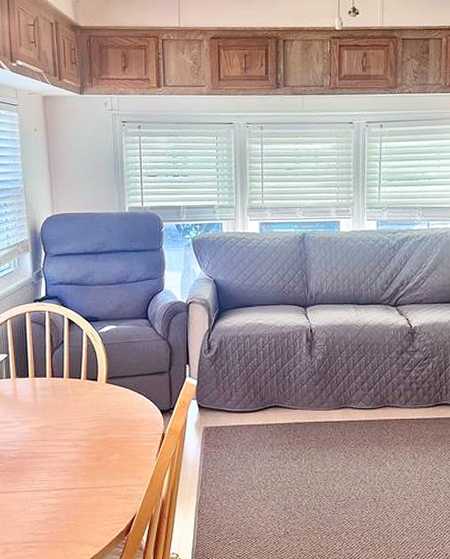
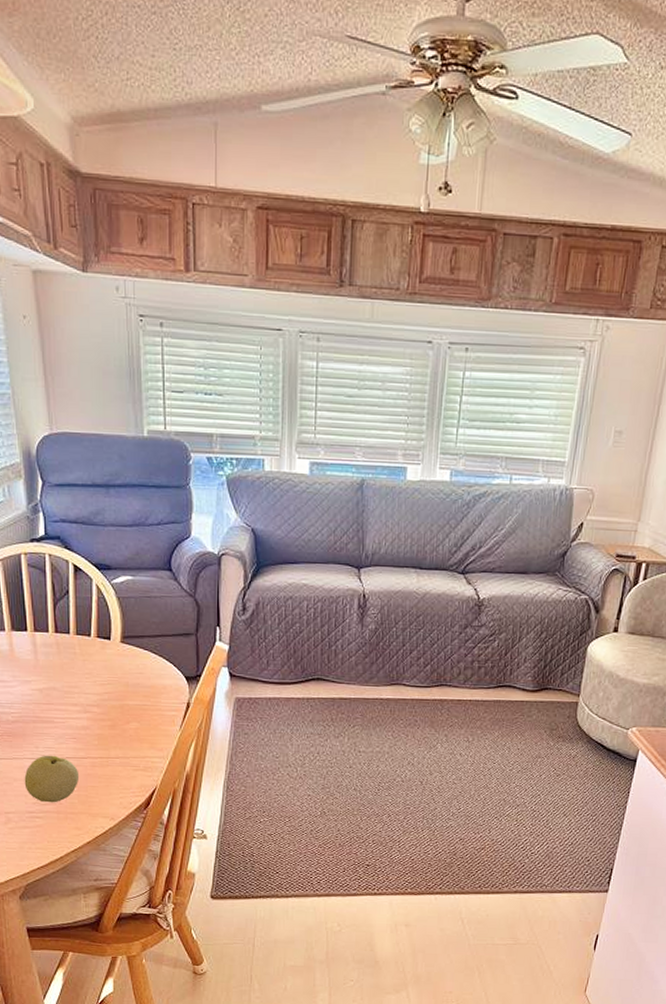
apple: none [21,487,69,533] -> present [24,755,80,803]

